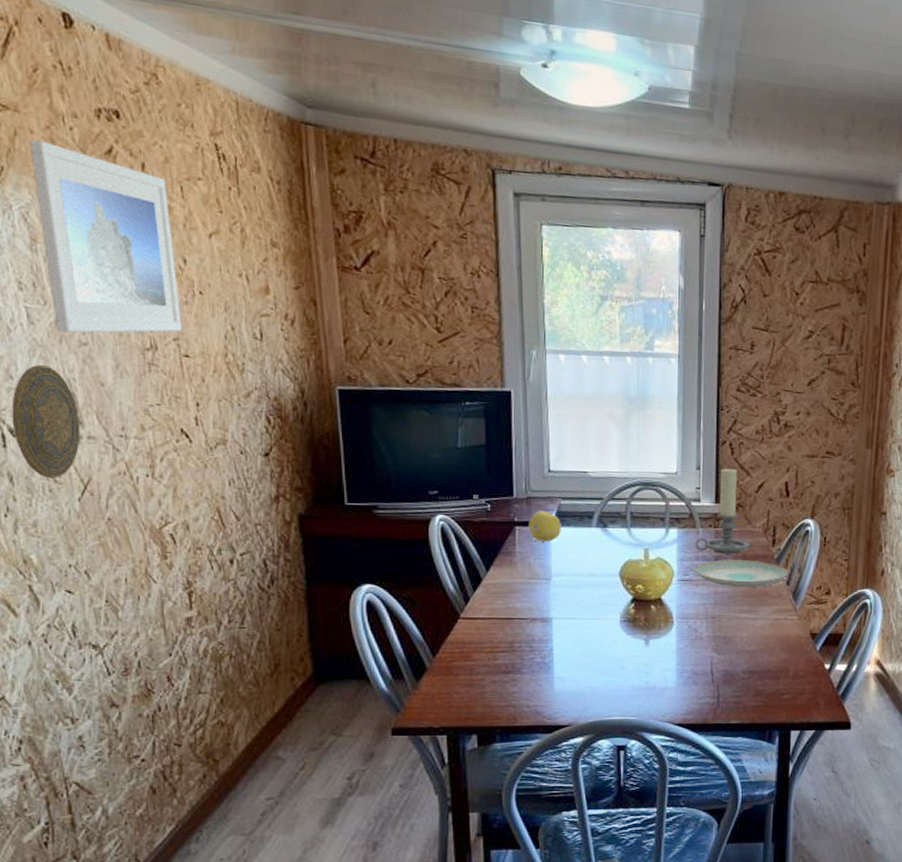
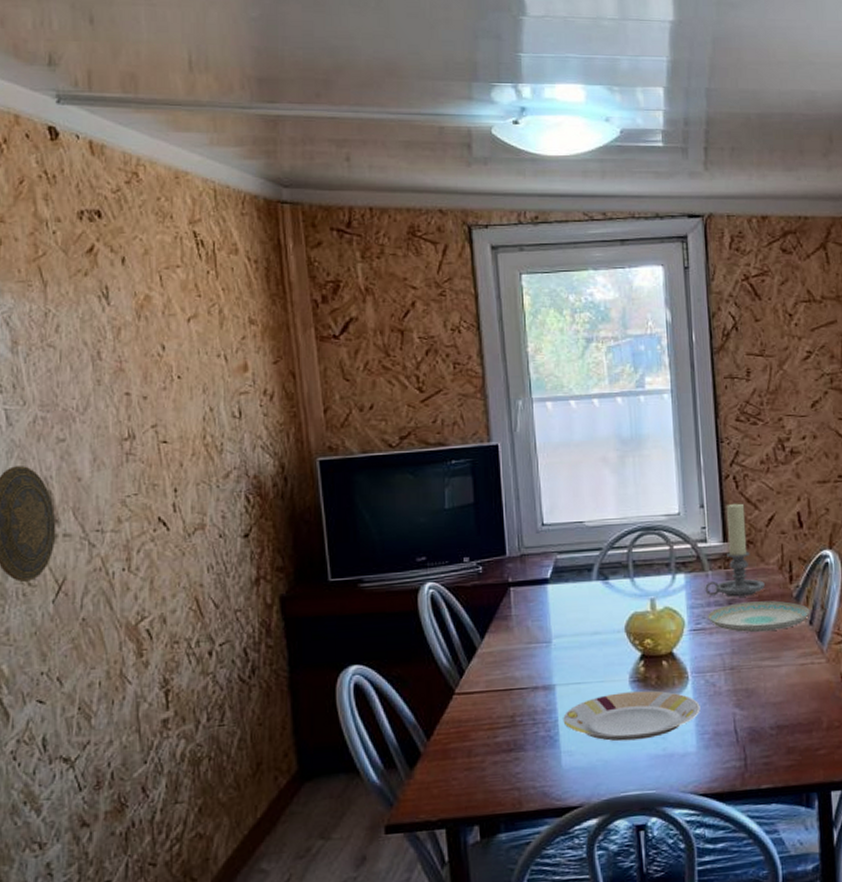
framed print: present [29,140,182,333] -> none [13,247,160,431]
fruit: present [528,511,561,542] -> none [524,568,559,602]
plate: none [558,630,682,673] -> present [563,690,700,742]

